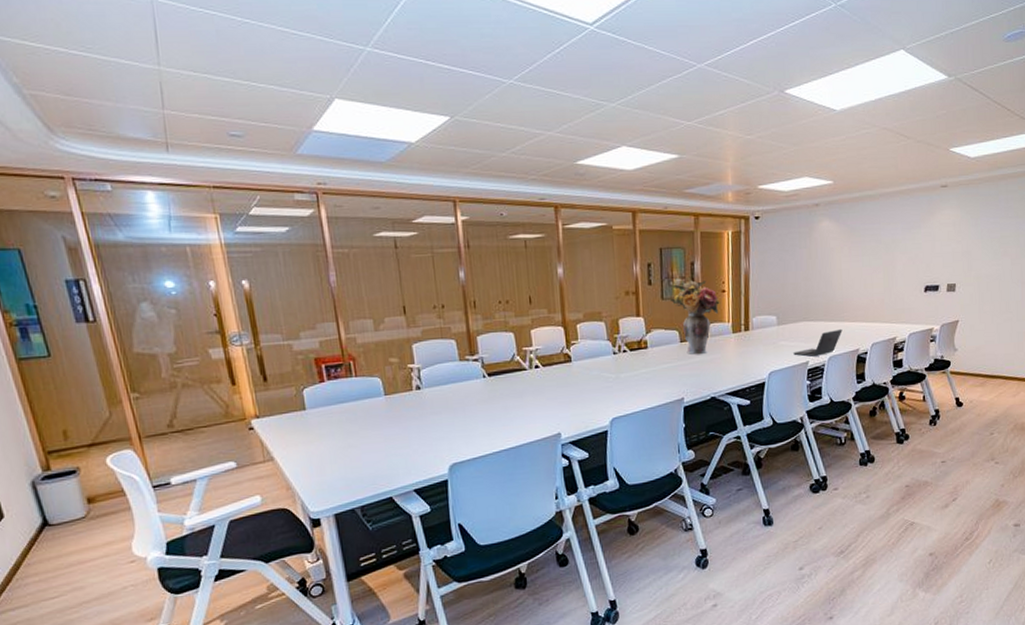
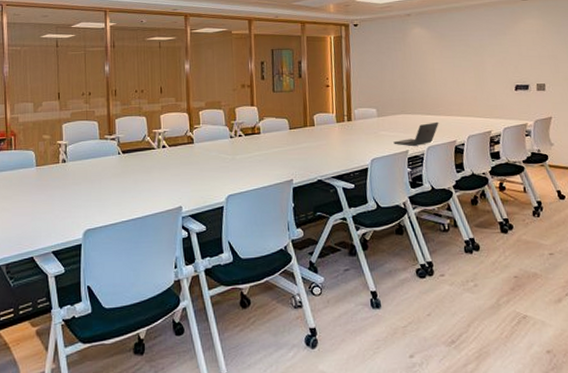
flower arrangement: present [669,278,720,355] -> none [280,74,325,141]

